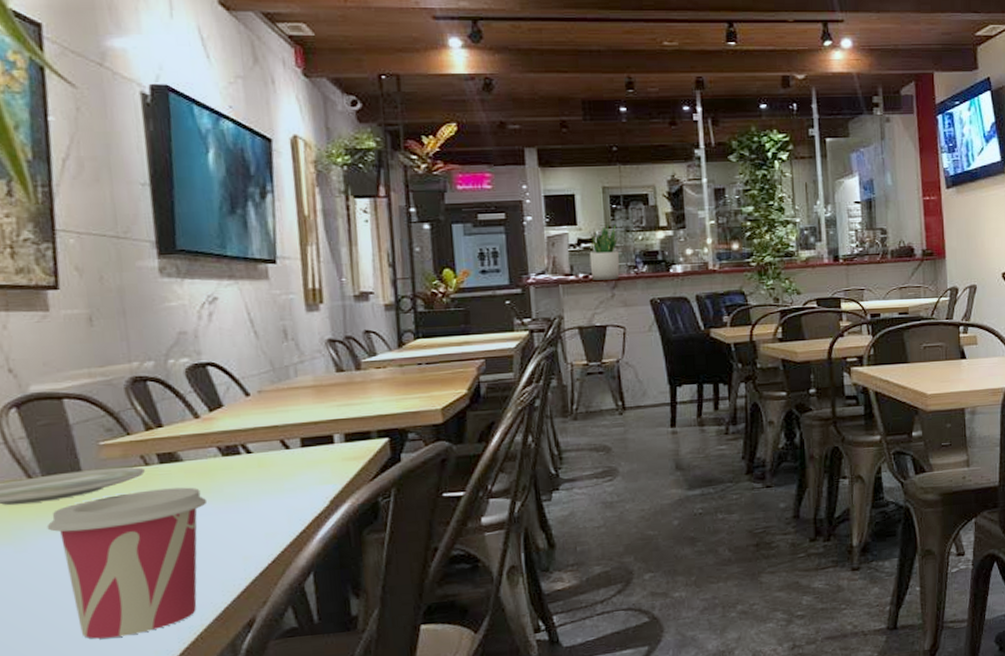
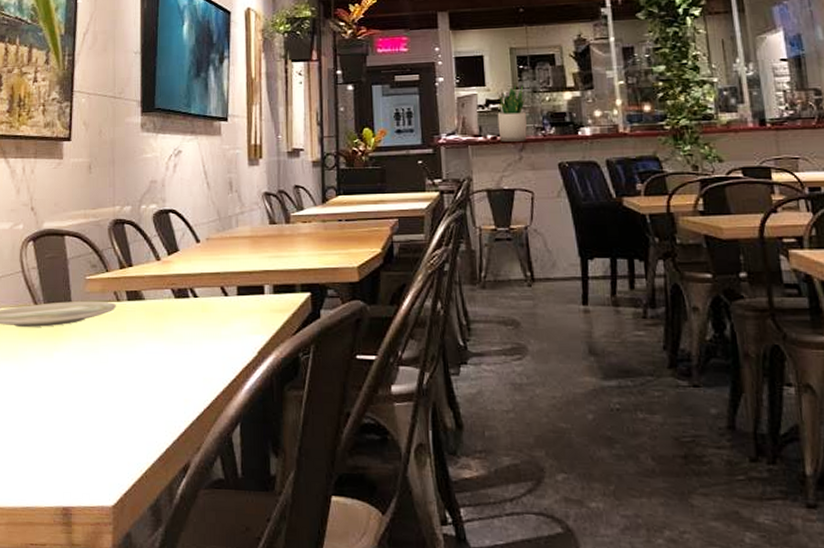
cup: present [47,487,208,639] -> none [43,324,161,464]

